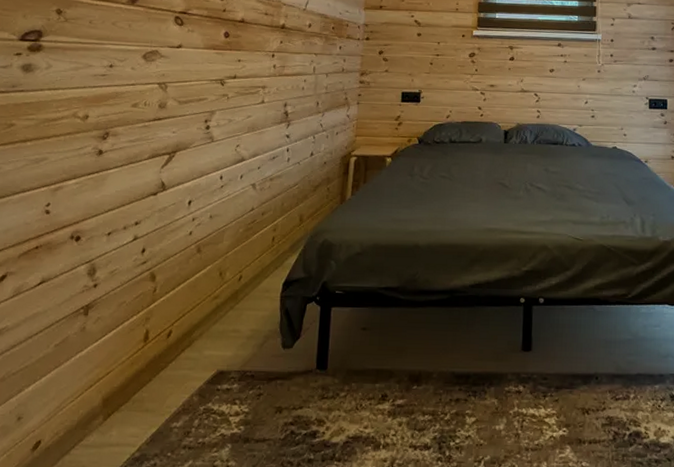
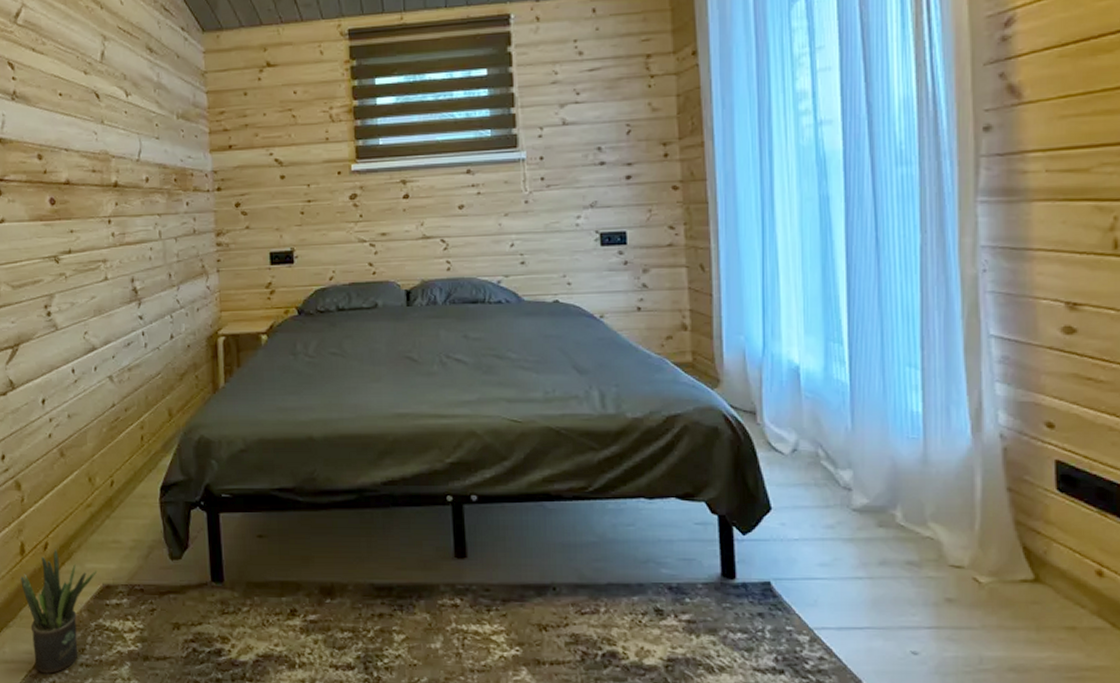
potted plant: none [138,336,214,456] -> present [20,549,98,674]

